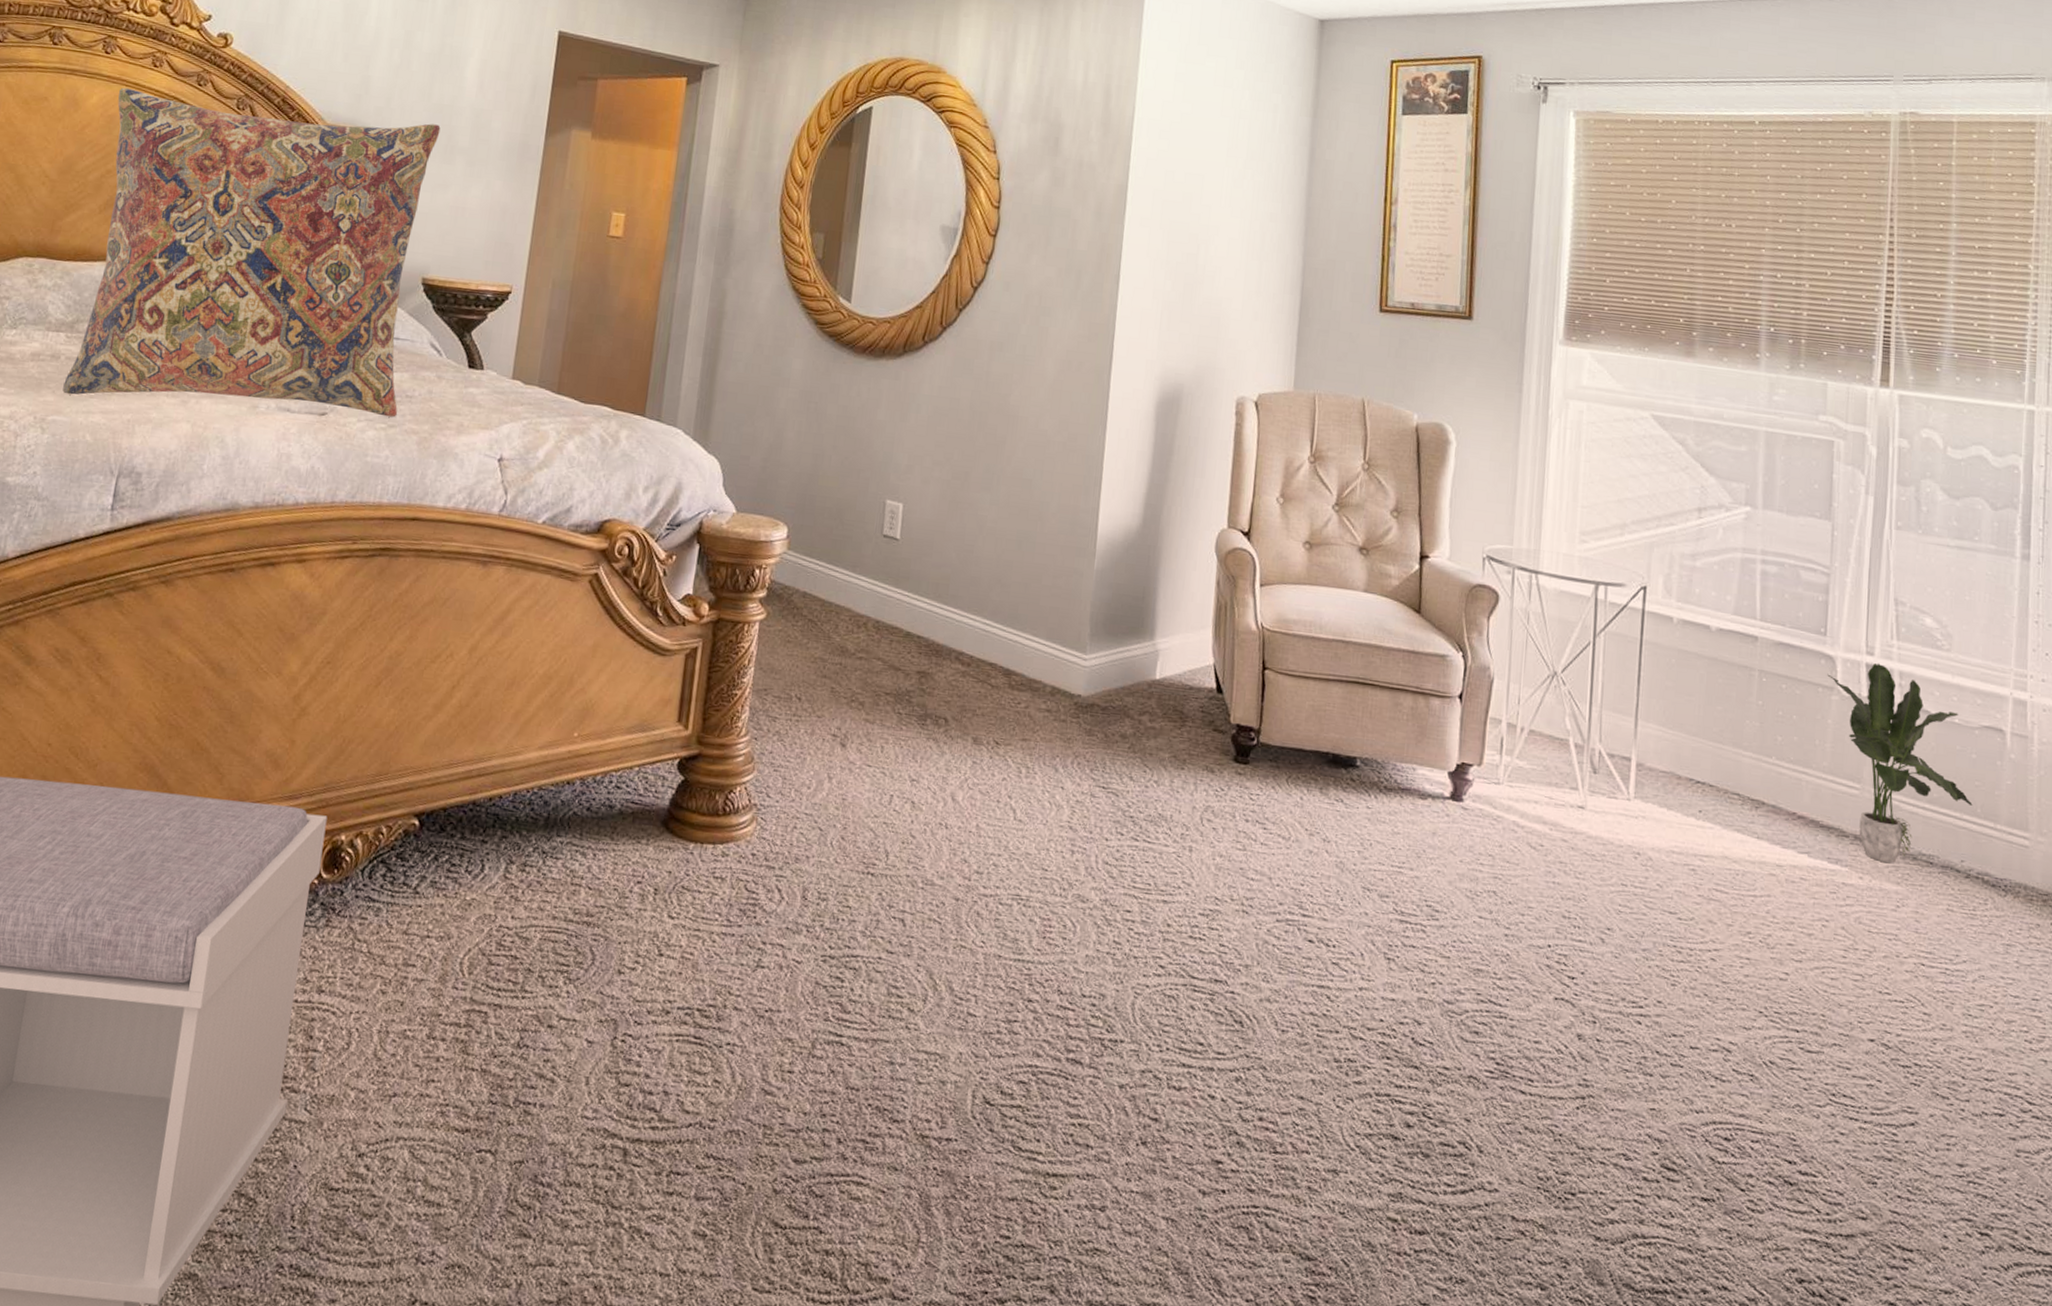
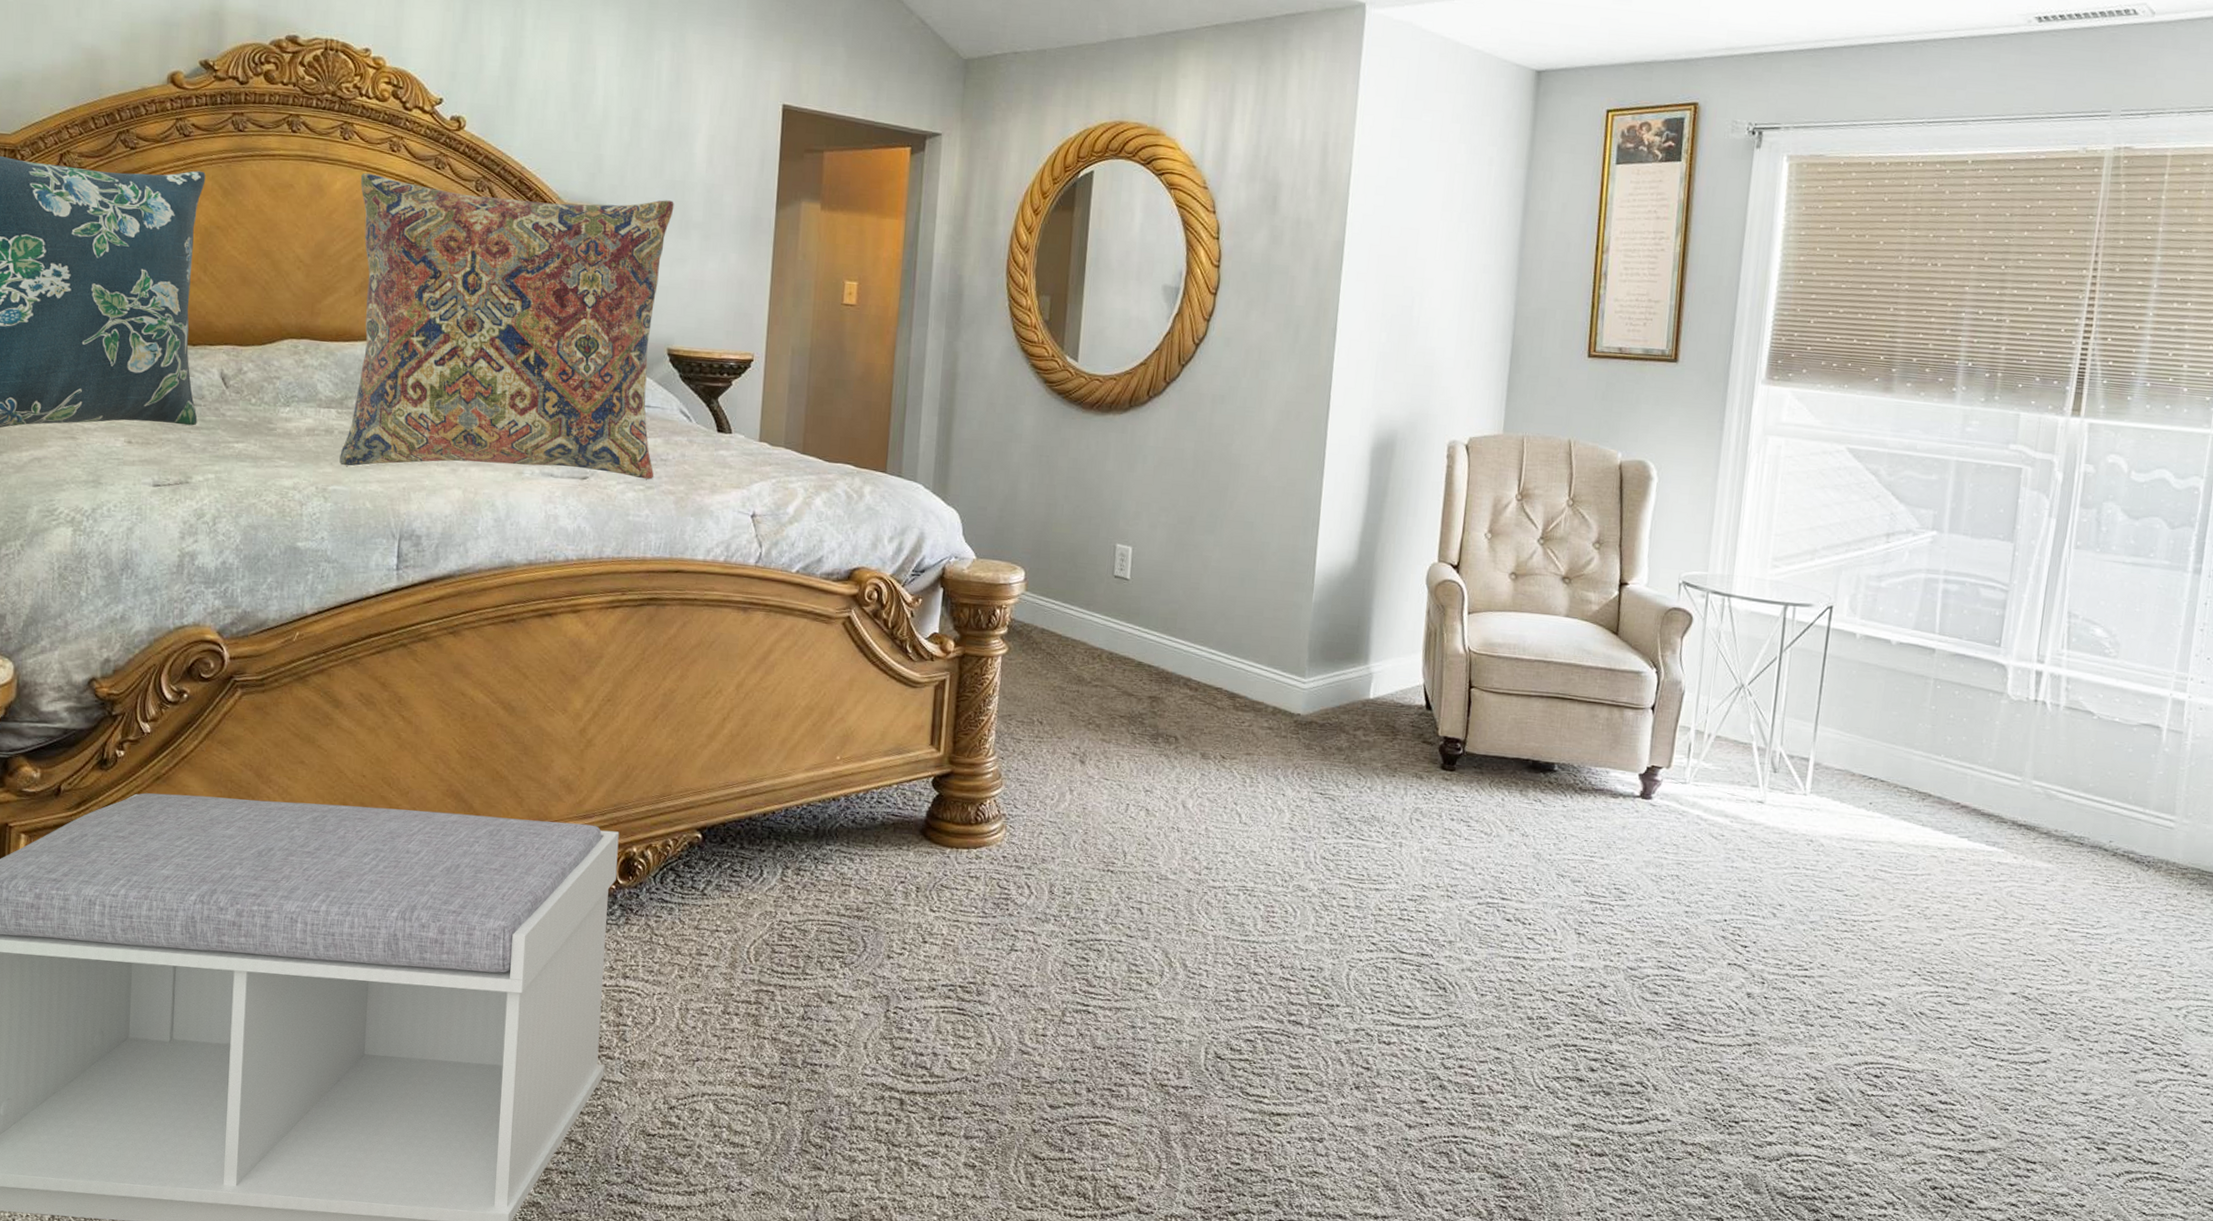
potted plant: present [1827,663,1973,864] -> none [1998,670,2125,845]

